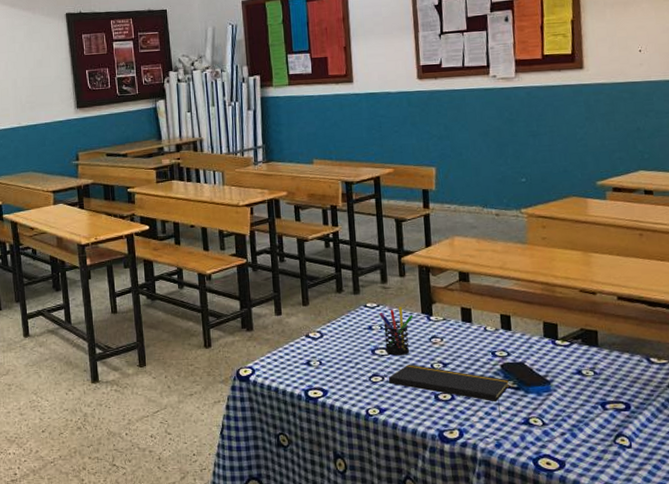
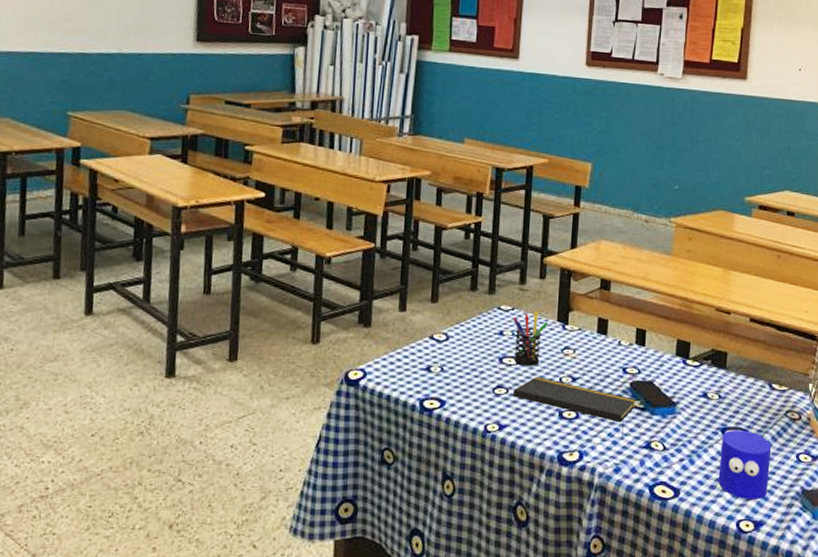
cup: none [602,403,659,469] -> present [718,429,772,499]

